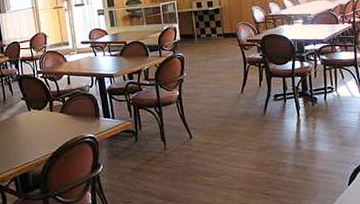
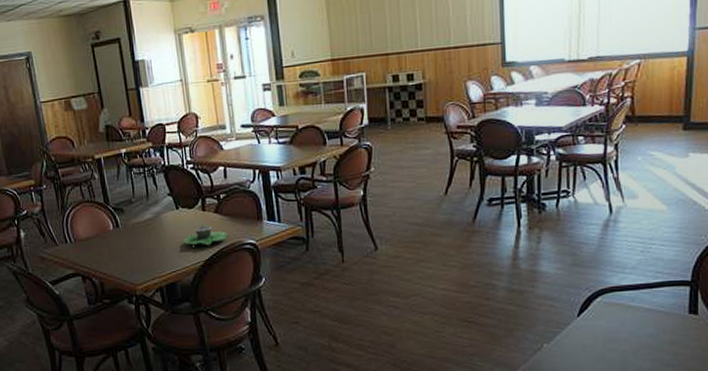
succulent planter: none [34,123,72,141] -> present [183,224,229,246]

